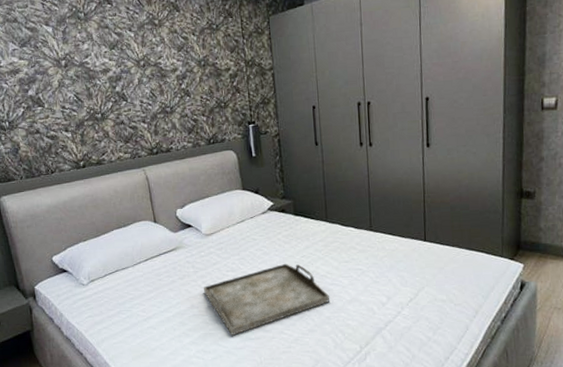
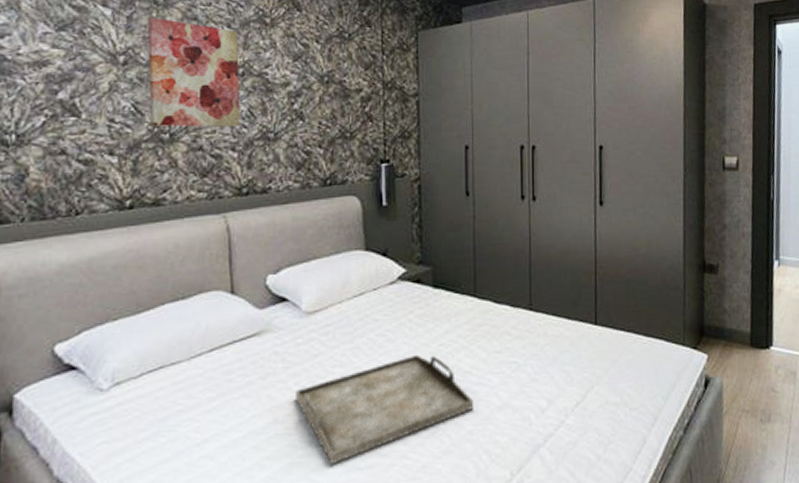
wall art: none [75,29,146,109] -> present [147,17,241,127]

